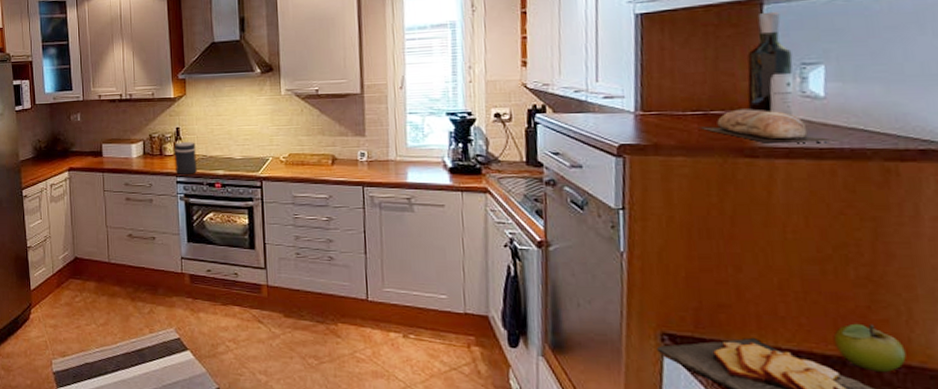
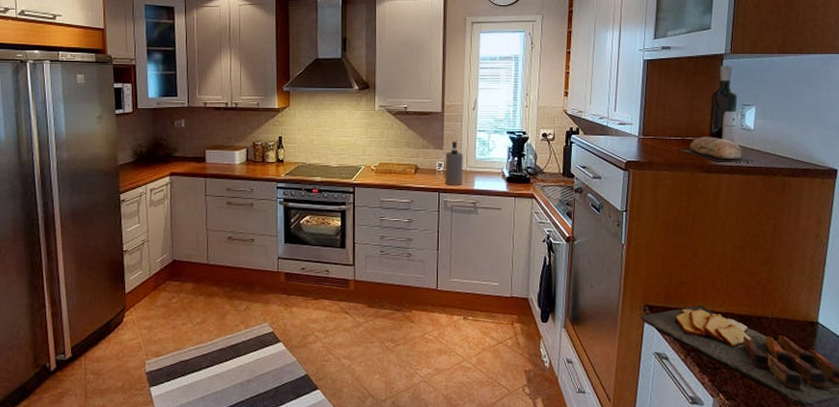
cylinder: present [175,142,197,175] -> none [277,150,296,180]
soap dispenser: none [366,126,393,179] -> present [444,141,463,186]
fruit: present [833,323,907,373] -> none [746,291,785,325]

